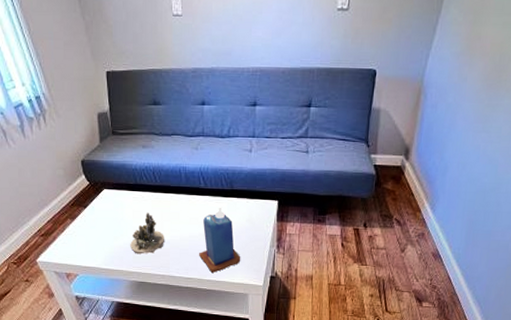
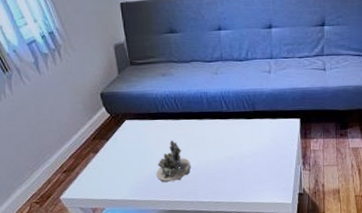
candle: present [199,207,241,274] -> none [226,129,268,196]

